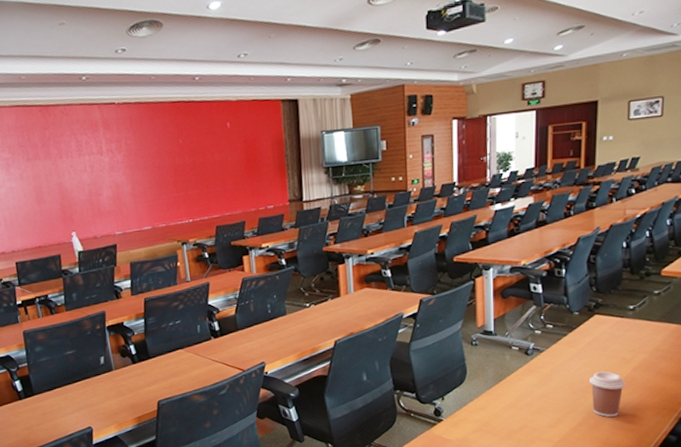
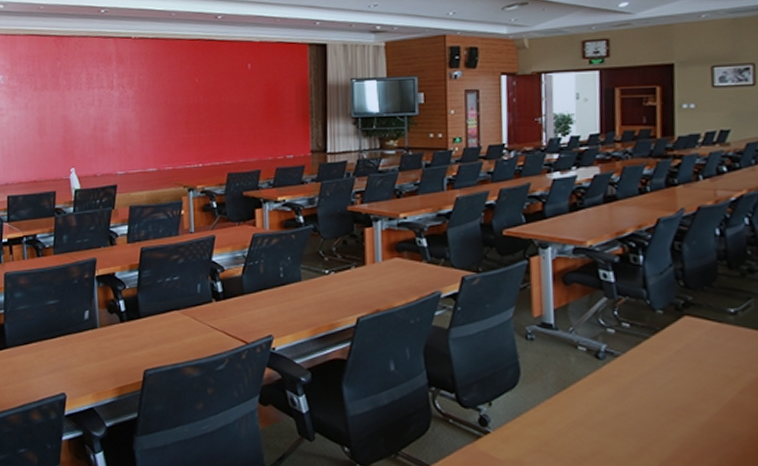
coffee cup: present [590,371,625,418] -> none [682,389,731,454]

